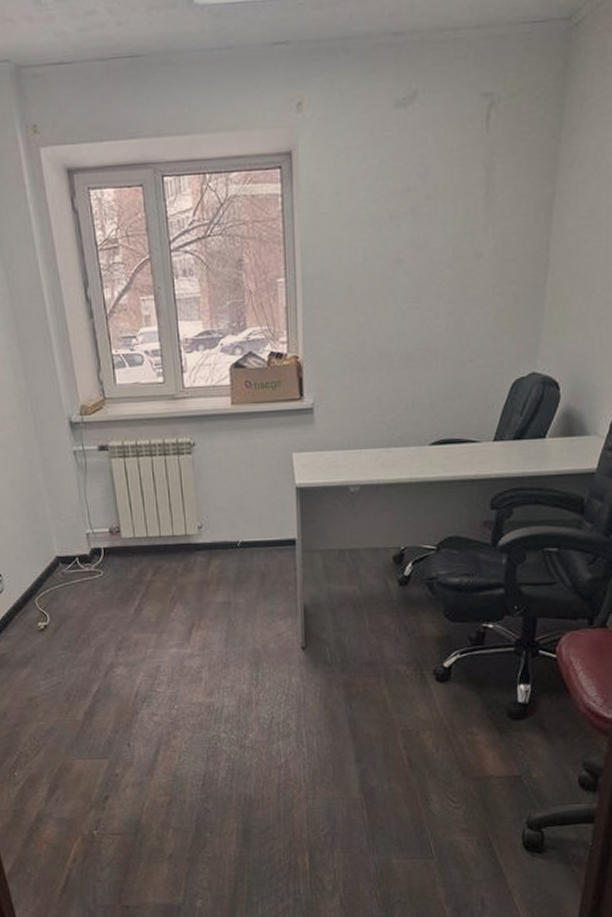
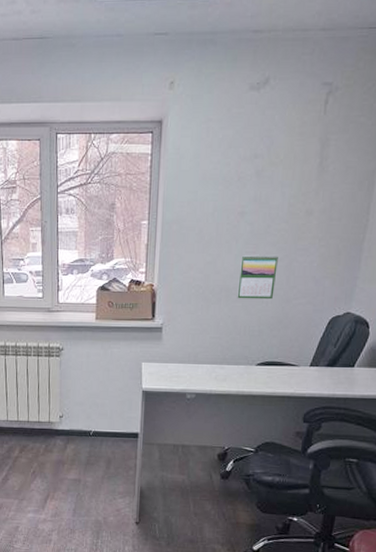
calendar: none [400,308,446,366] -> present [237,254,278,300]

